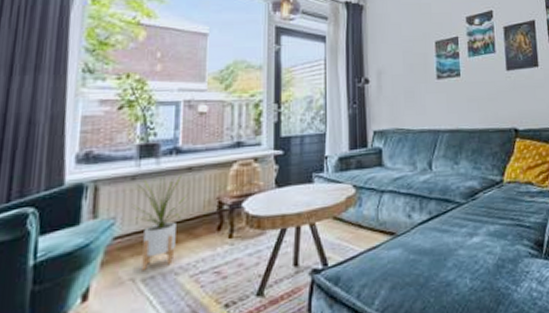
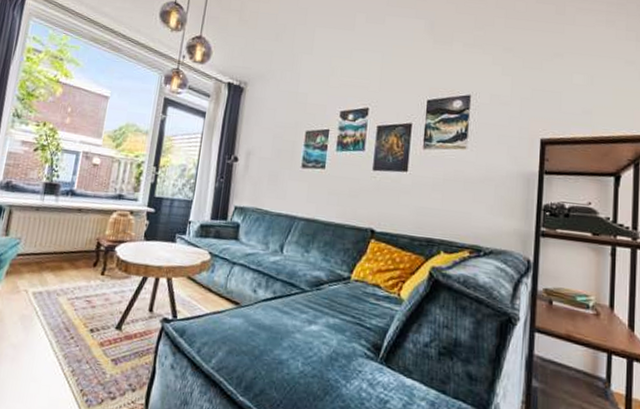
house plant: present [131,172,187,270] -> none [33,209,75,285]

